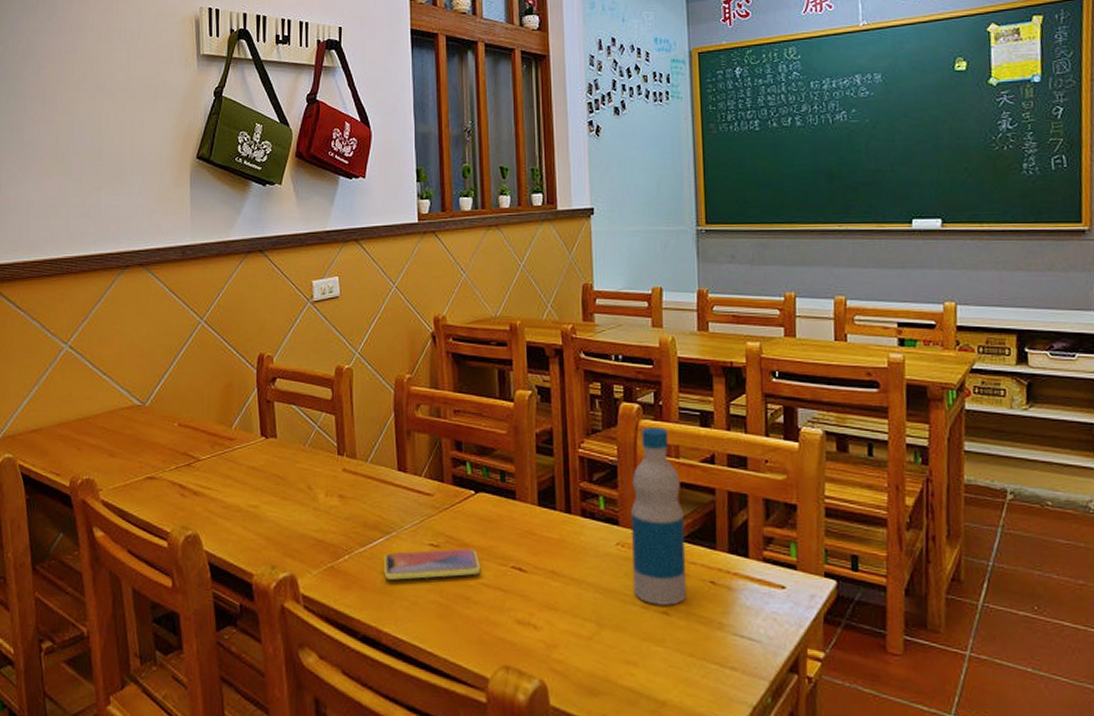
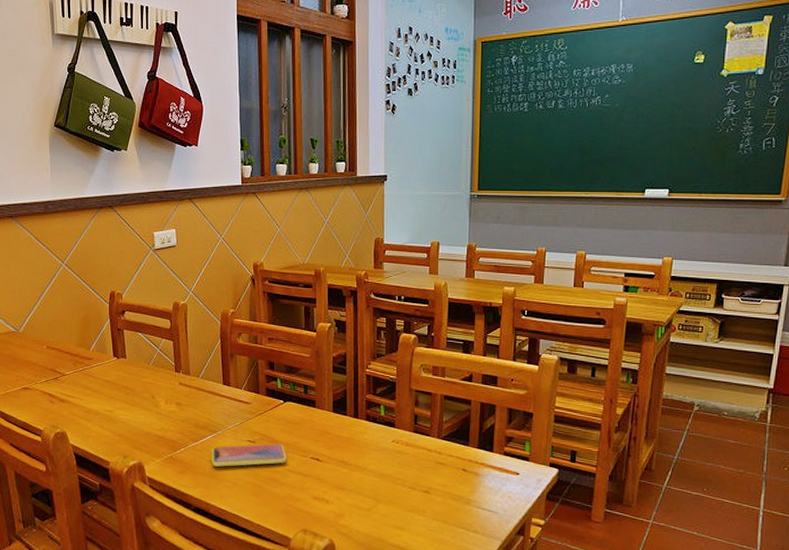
bottle: present [631,427,687,606] -> none [404,353,446,487]

